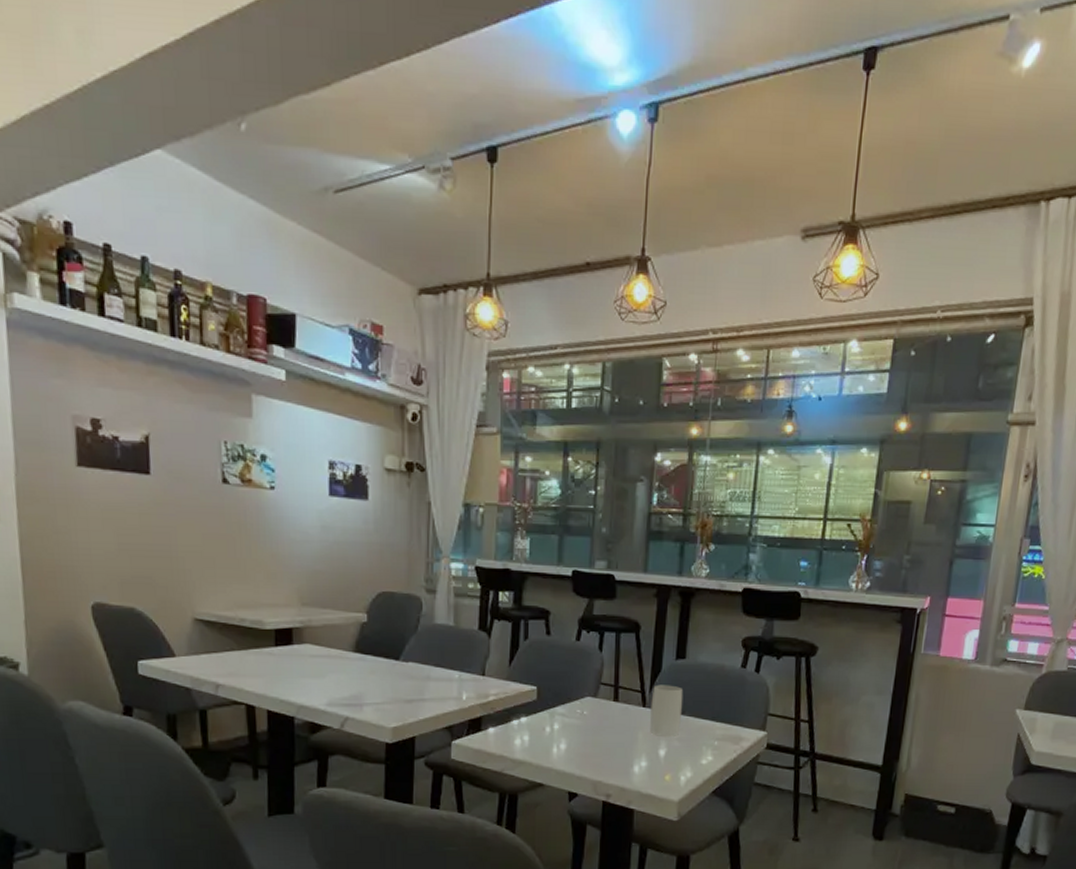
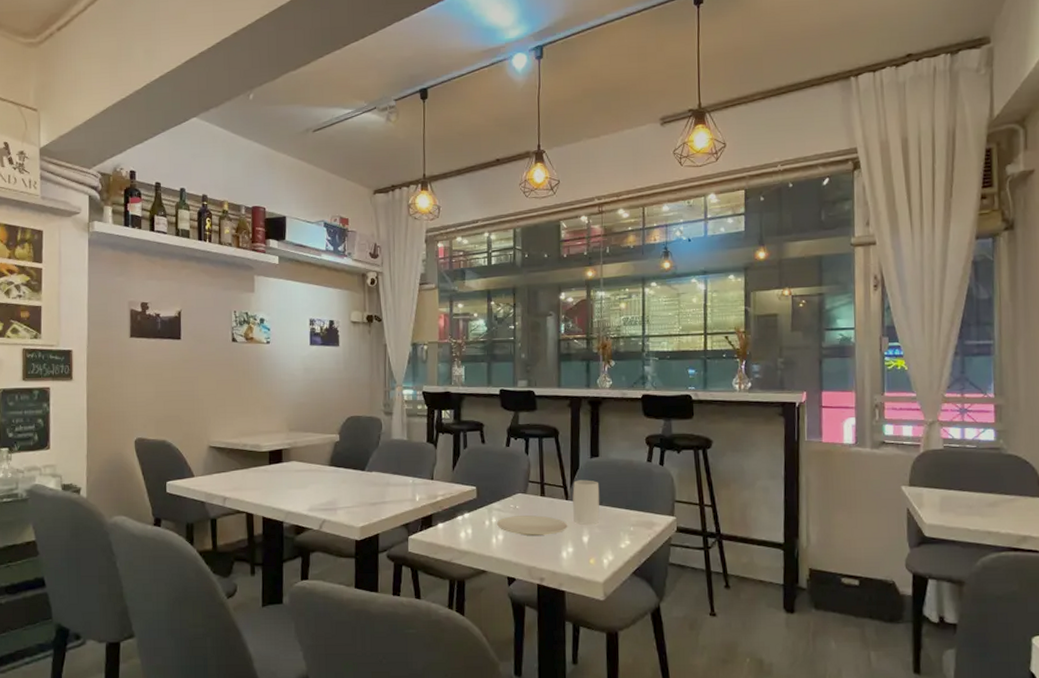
plate: none [560,723,643,748] -> present [497,515,568,537]

